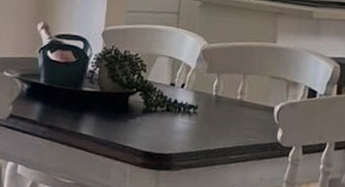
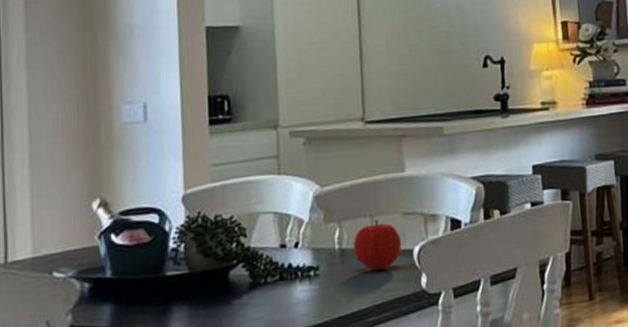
fruit: none [227,77,266,119] -> present [353,219,402,270]

